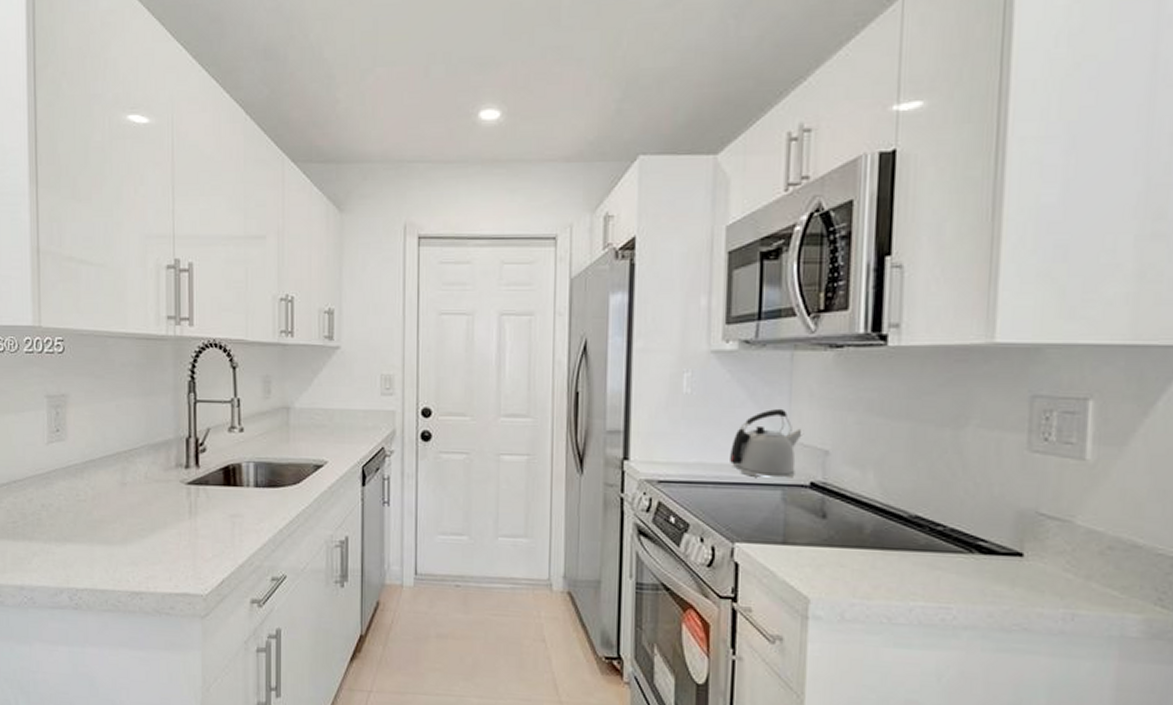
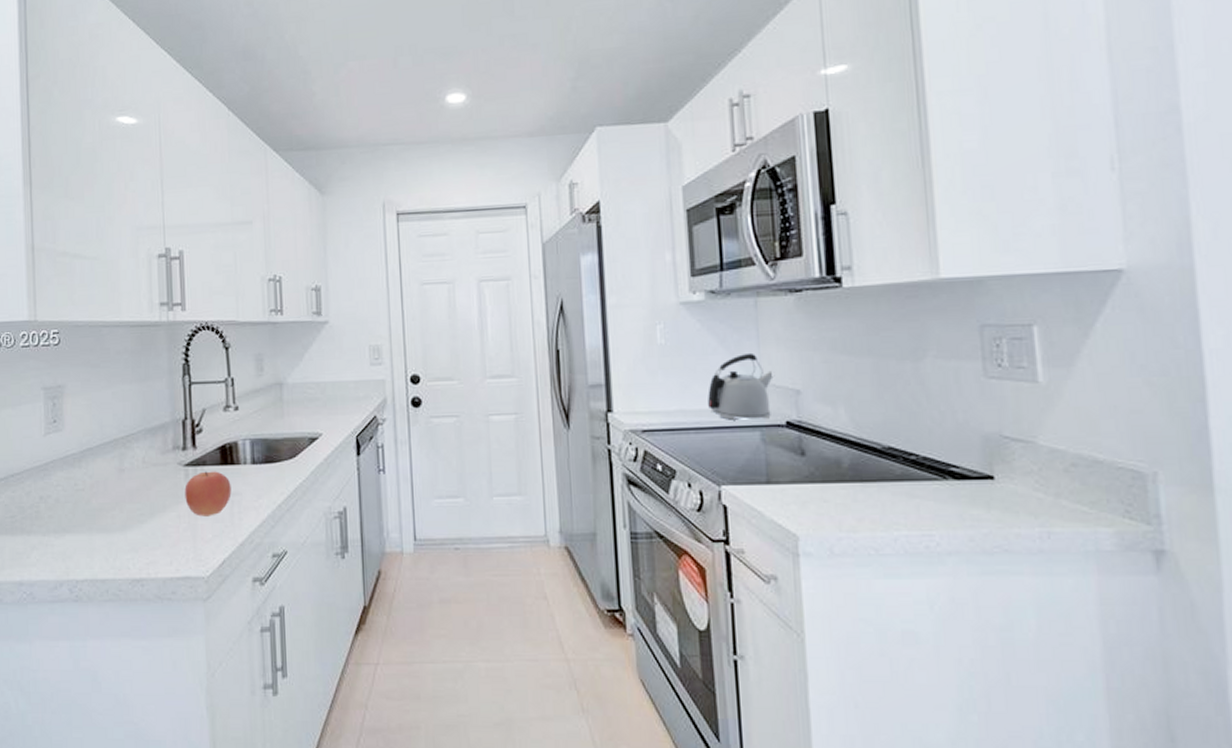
fruit: none [186,491,233,536] -> present [184,471,232,517]

